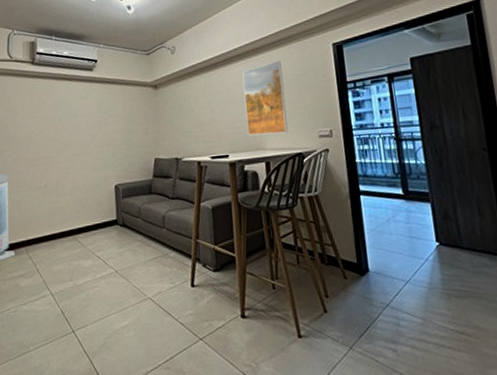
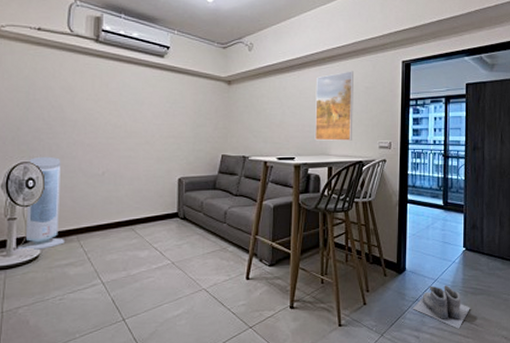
boots: none [384,287,457,340] -> present [413,285,470,329]

